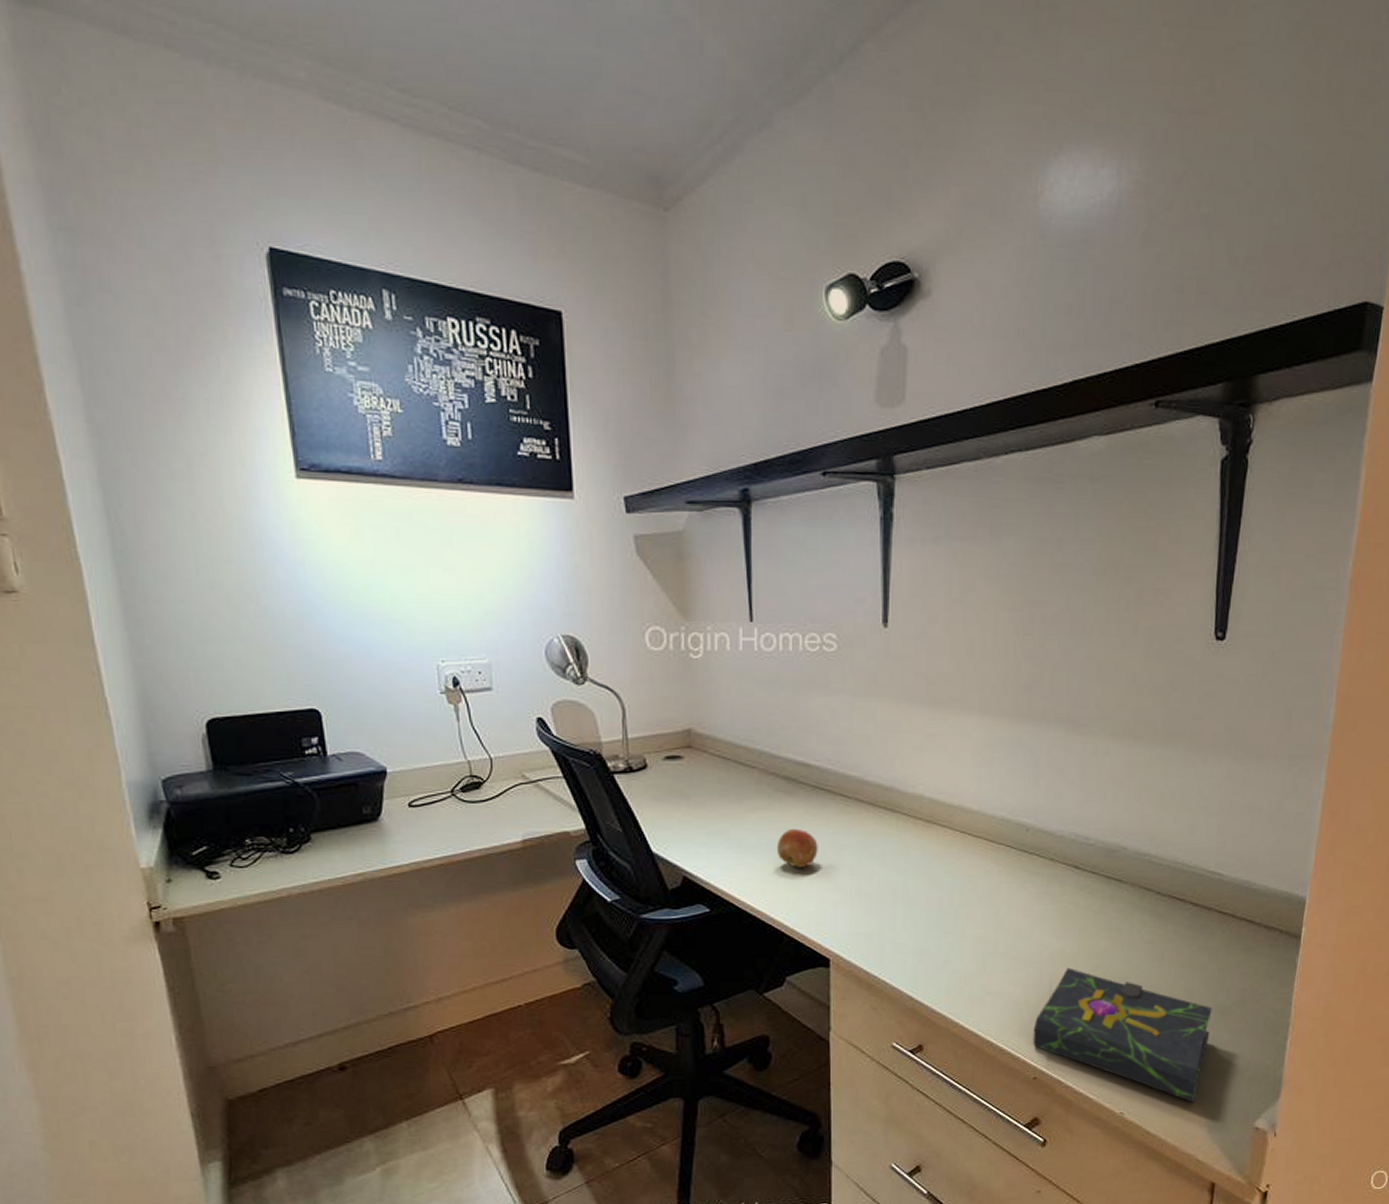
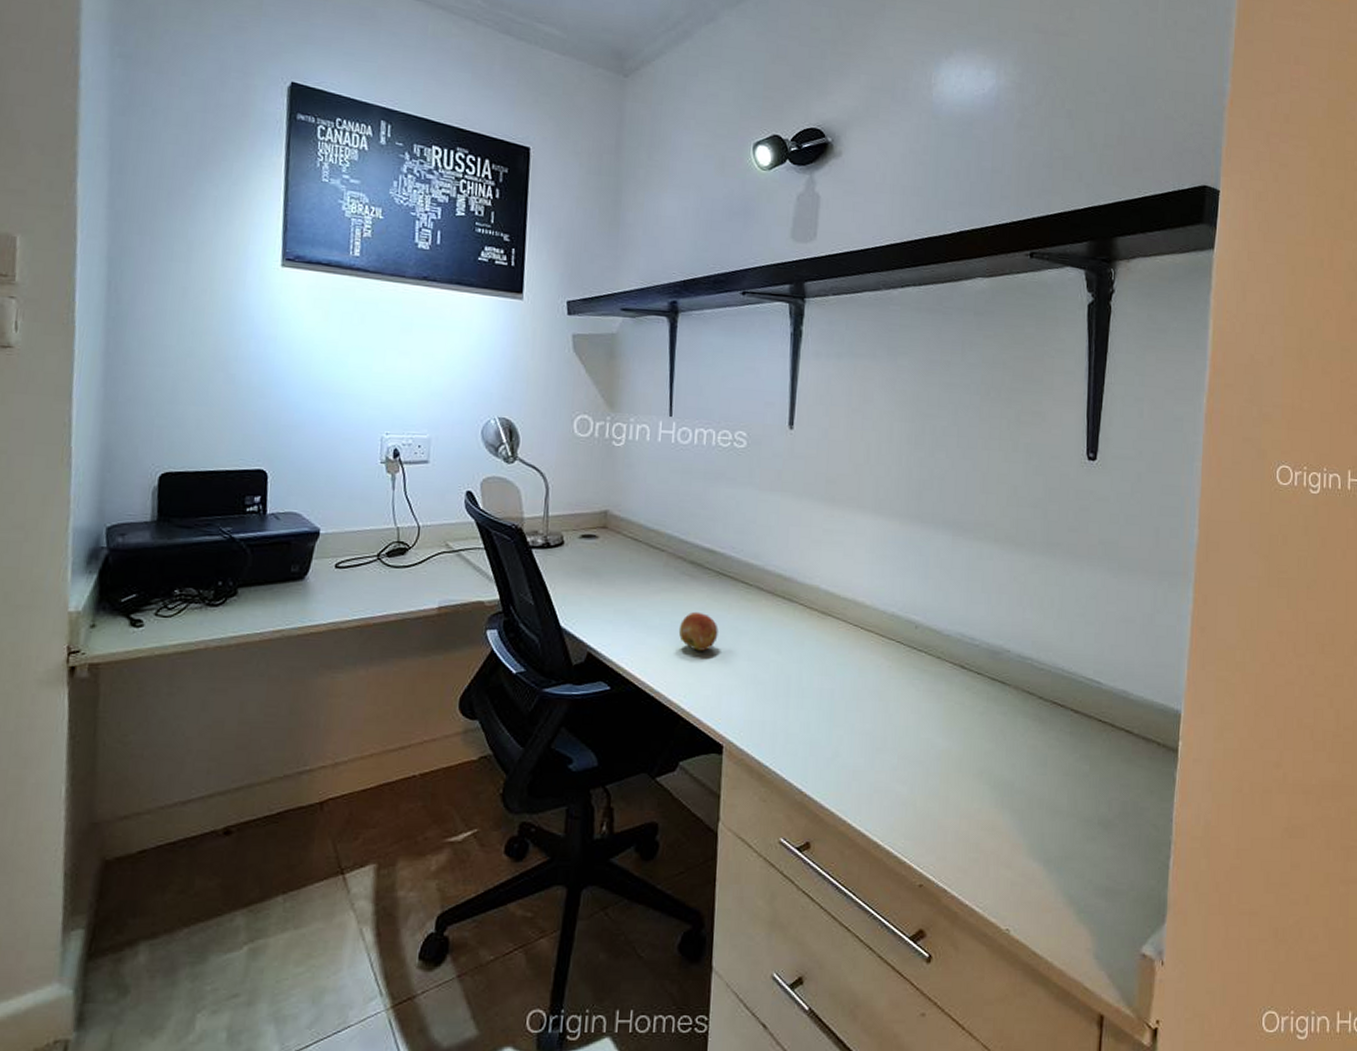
book: present [1032,967,1212,1102] -> none [919,769,1095,922]

